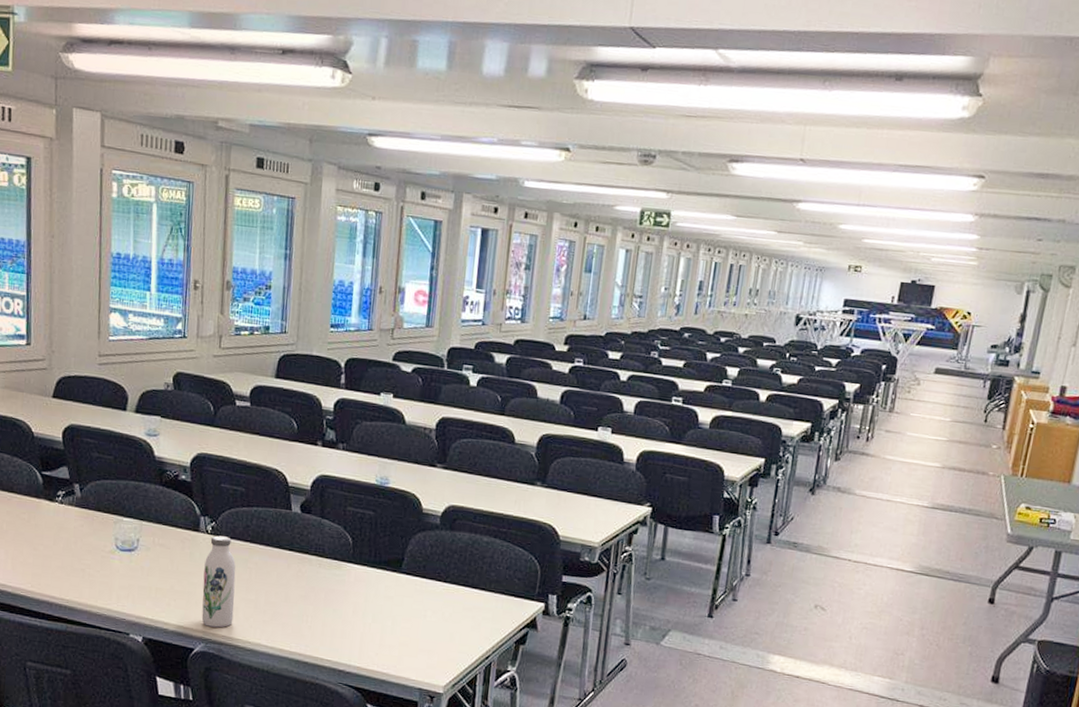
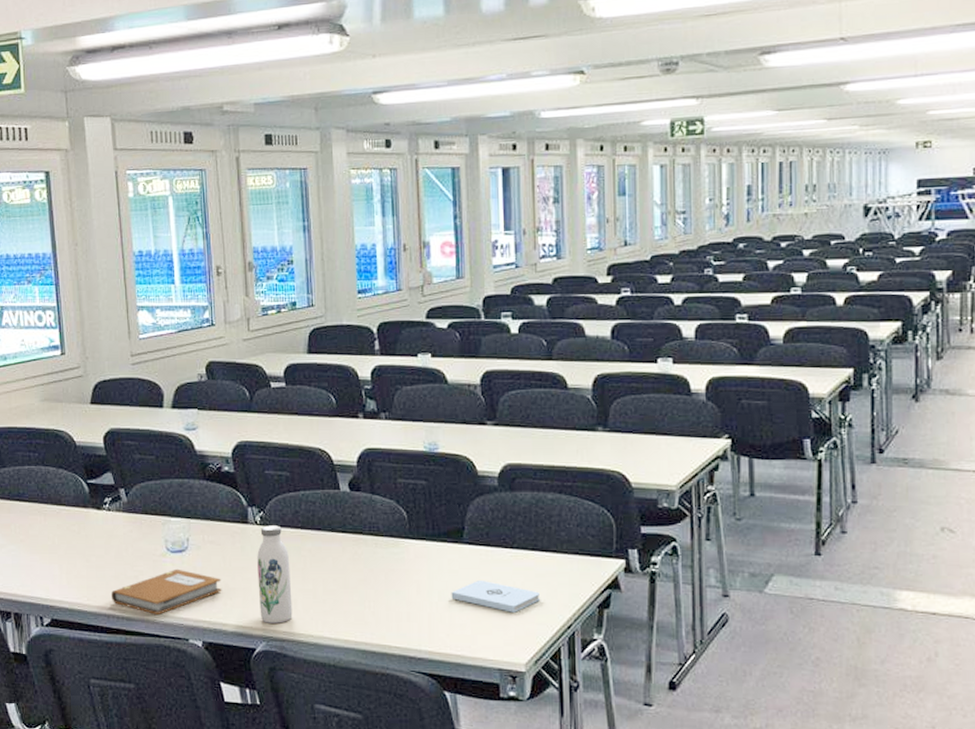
notebook: none [55,566,168,608] -> present [110,568,222,614]
notepad: none [384,608,465,640] -> present [451,581,540,613]

